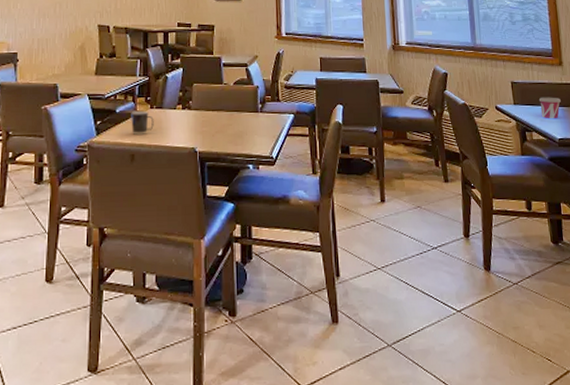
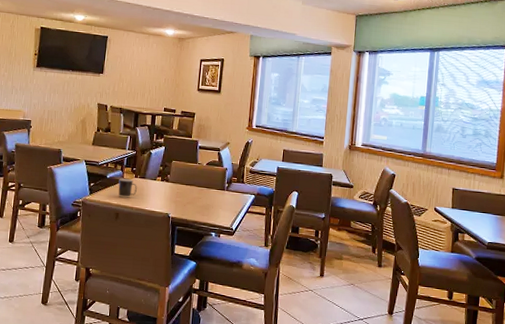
cup: present [538,97,561,119] -> none [475,204,496,225]

